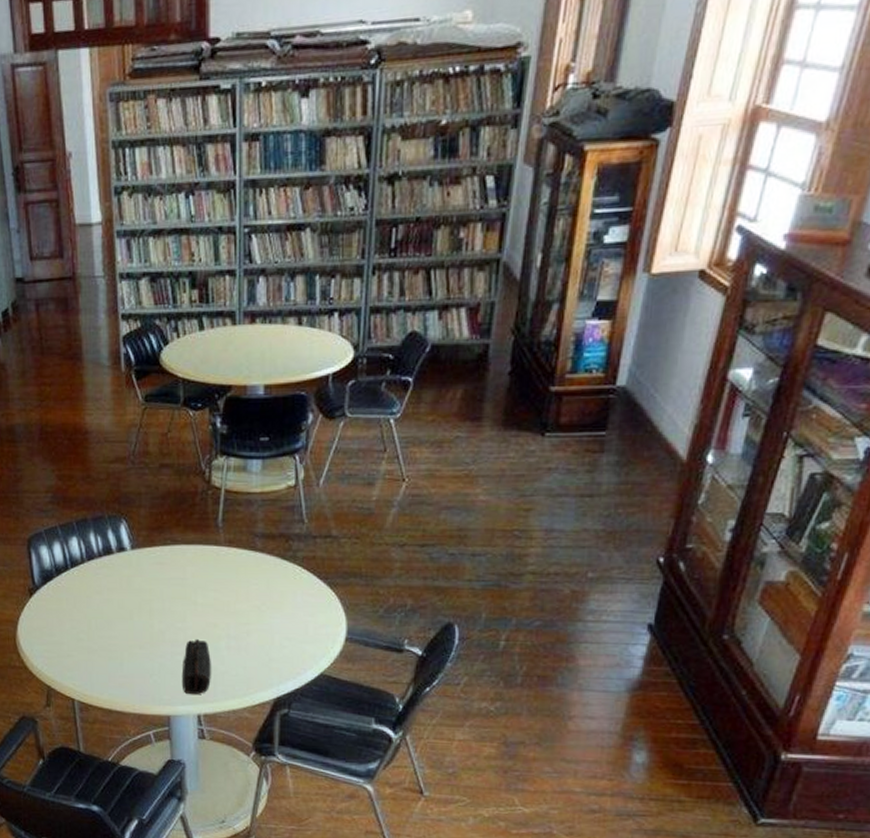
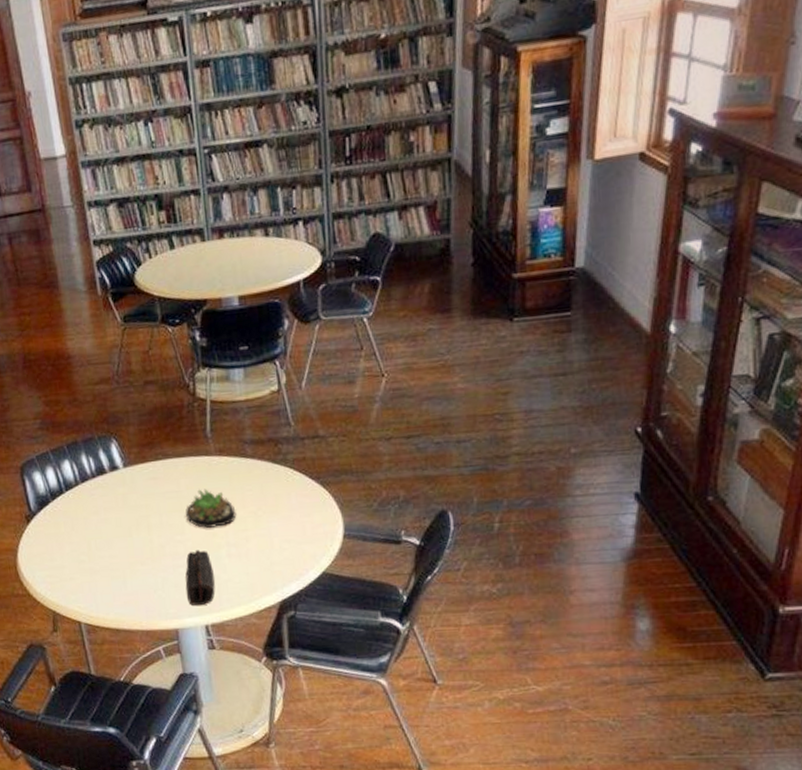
succulent plant: none [188,578,240,619] -> present [185,488,237,529]

